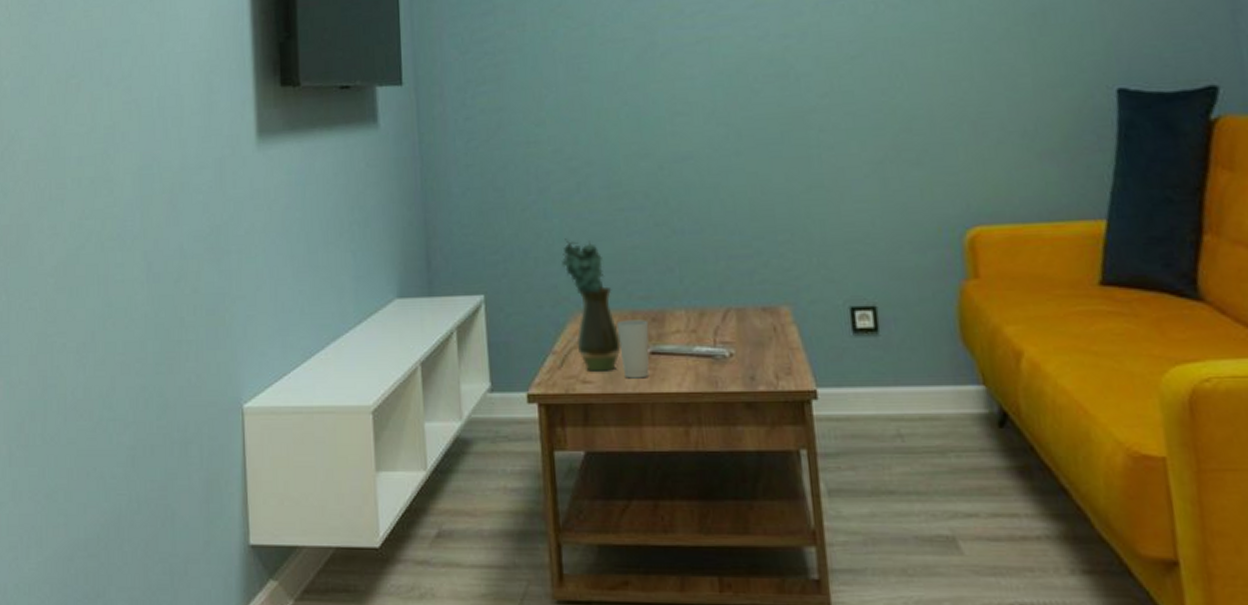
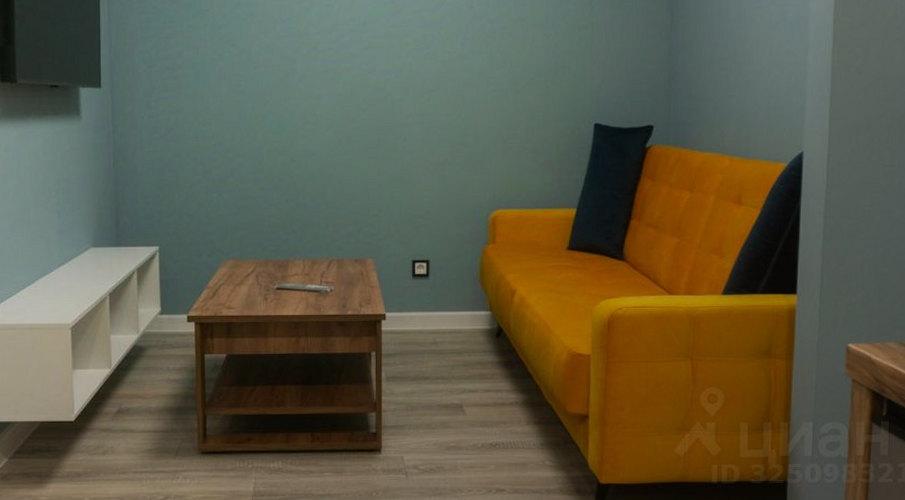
vase: present [562,238,621,371] -> none [217,208,256,301]
cup: present [616,320,650,379] -> none [254,266,277,306]

